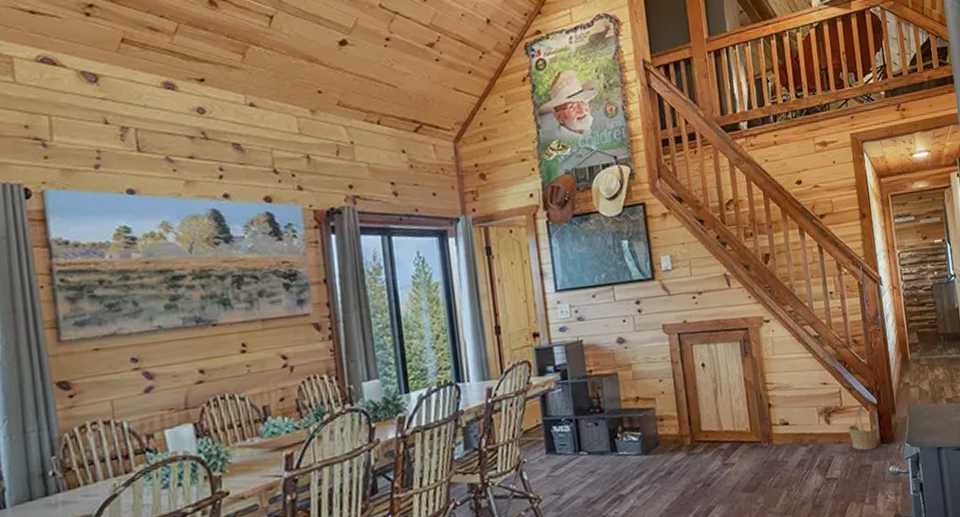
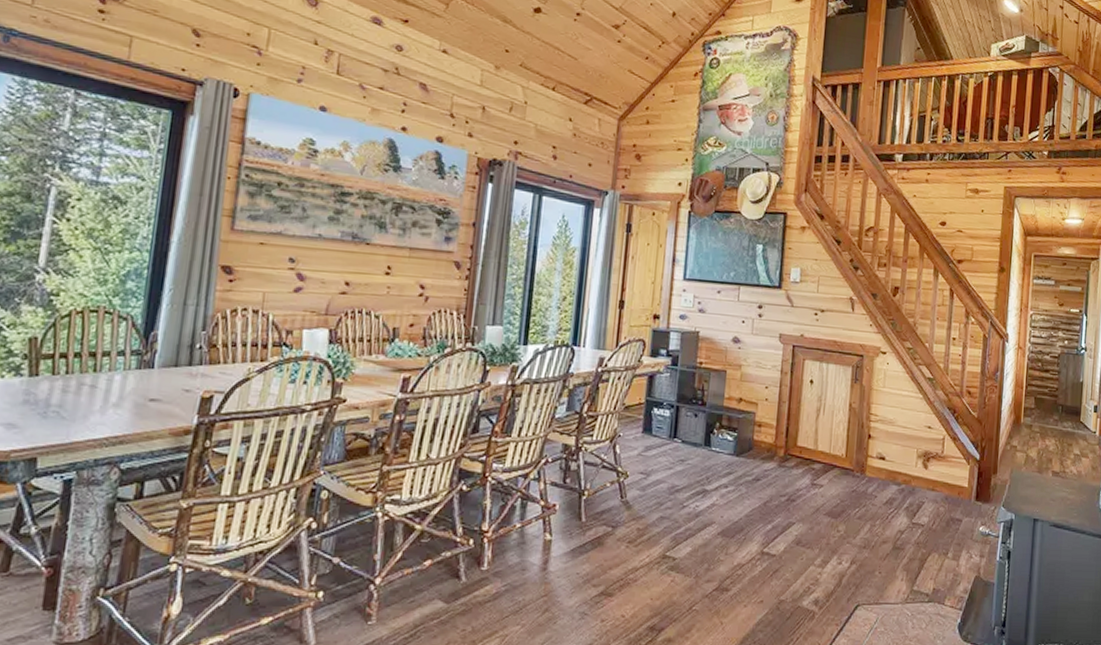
basket: present [847,404,878,450] -> none [943,456,976,504]

